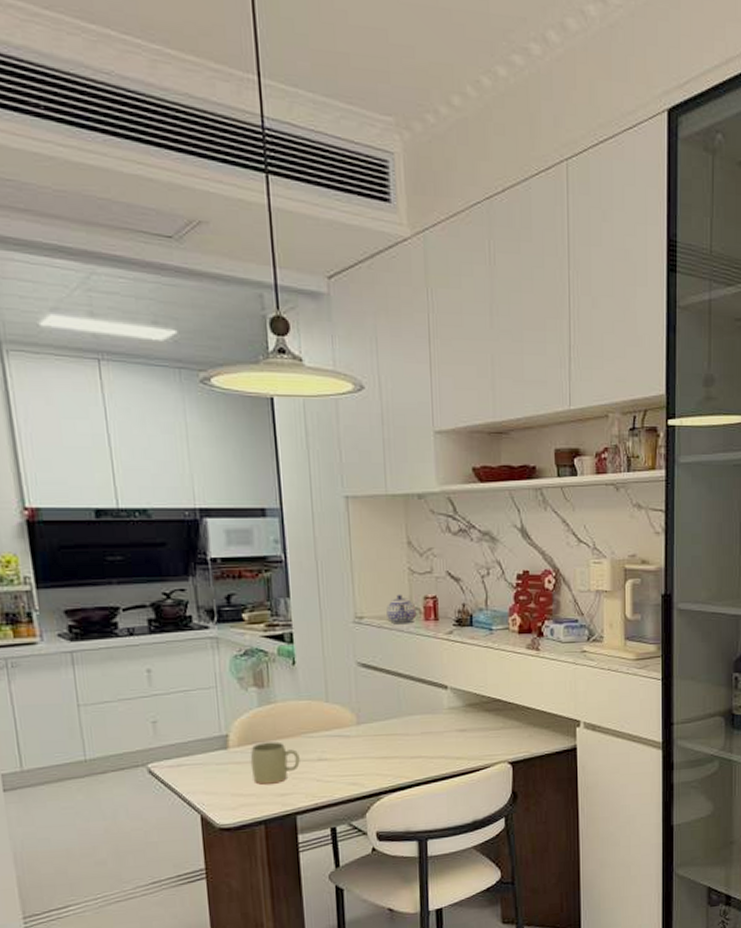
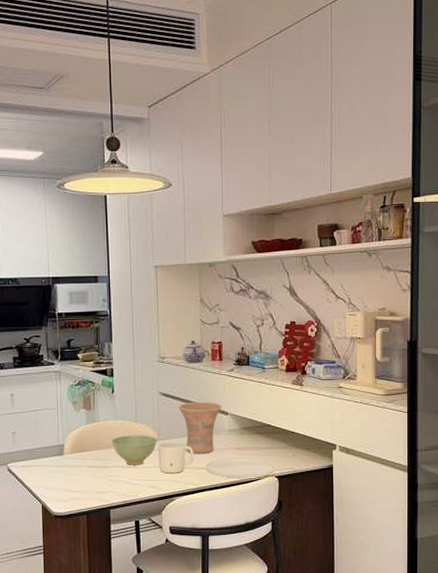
mug: present [250,742,300,785] -> none [78,451,114,484]
bowl: none [294,718,357,758] -> present [111,435,158,465]
mug: none [357,724,405,766] -> present [158,441,194,474]
vase: none [383,673,440,740] -> present [178,401,222,454]
plate: none [420,741,508,768] -> present [205,458,275,478]

